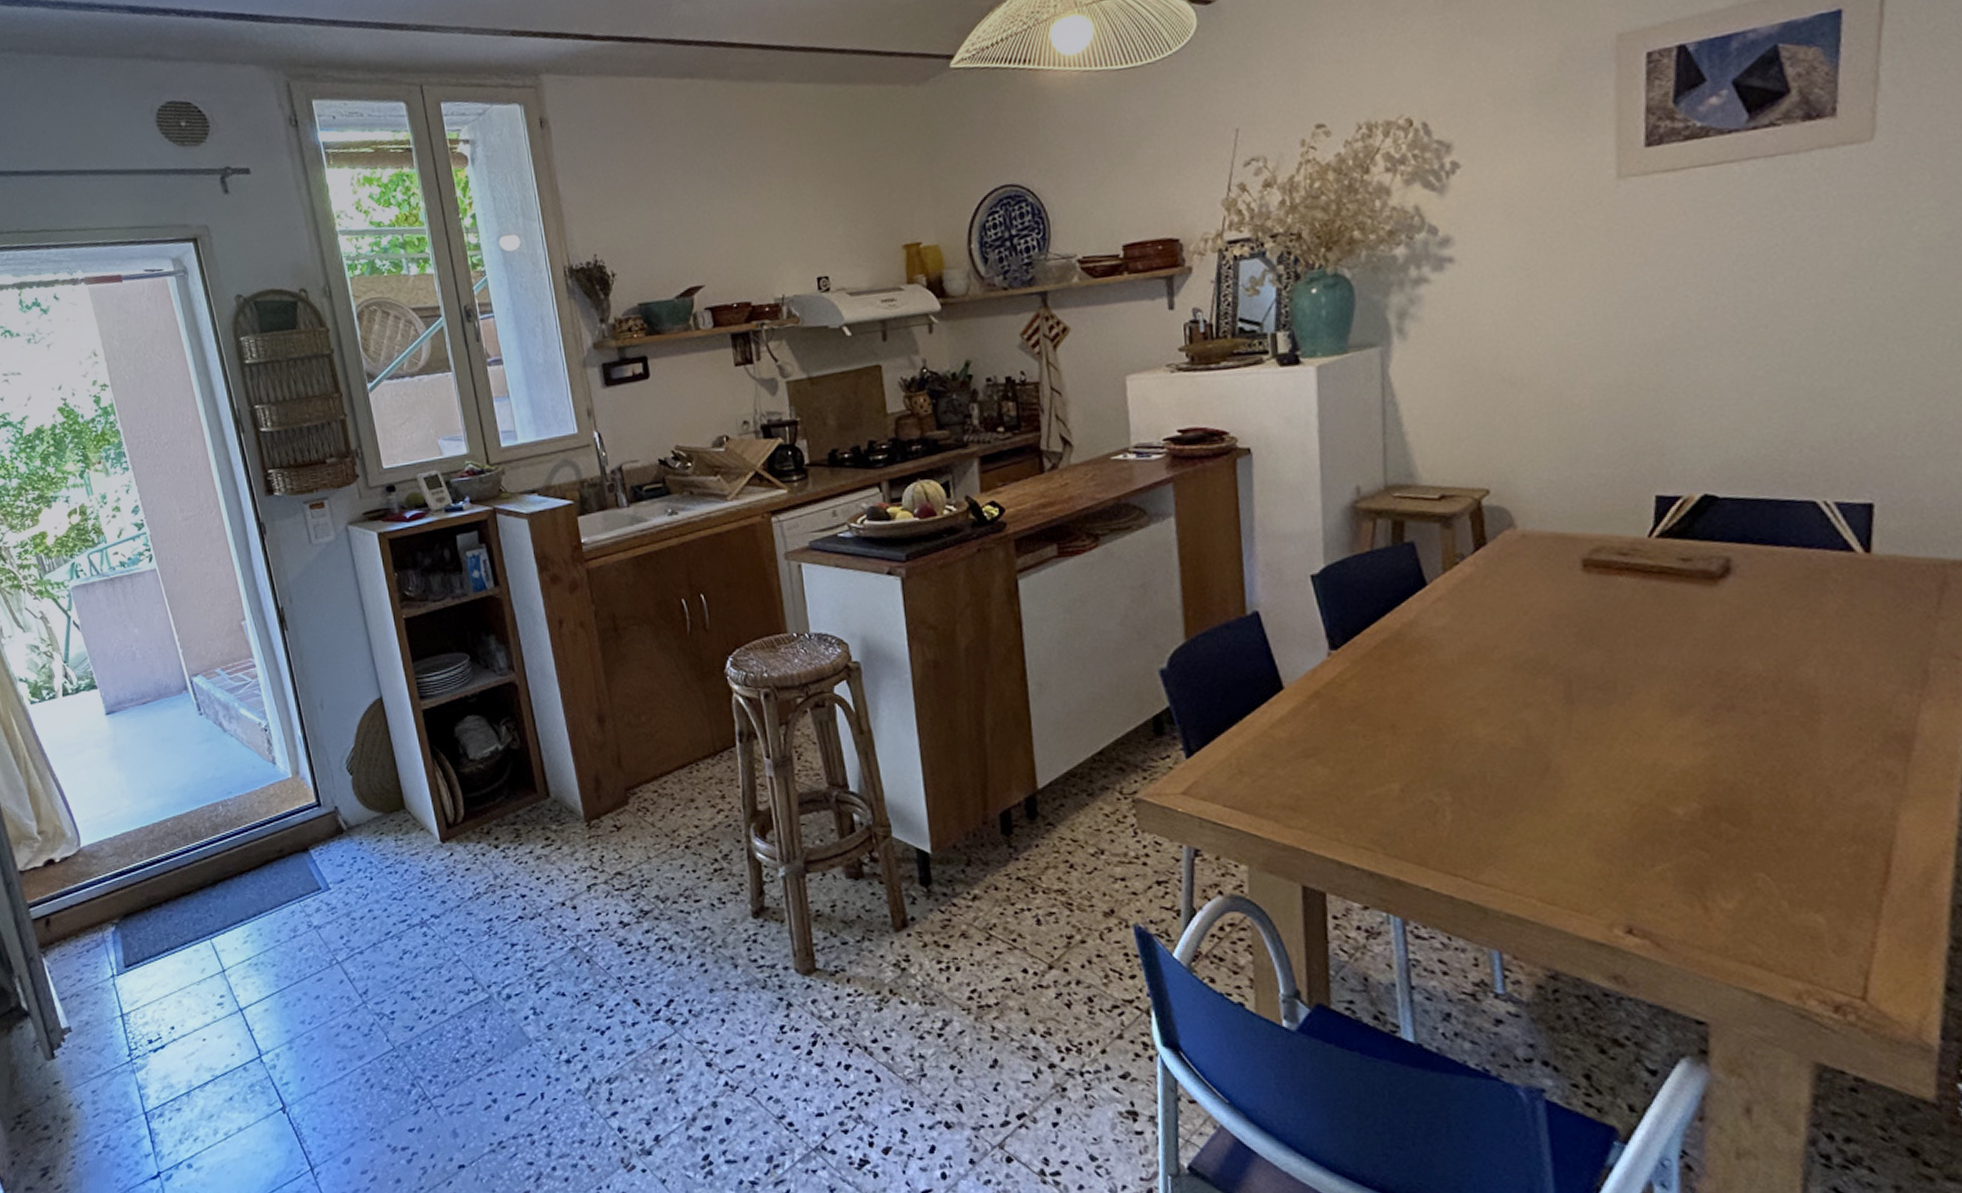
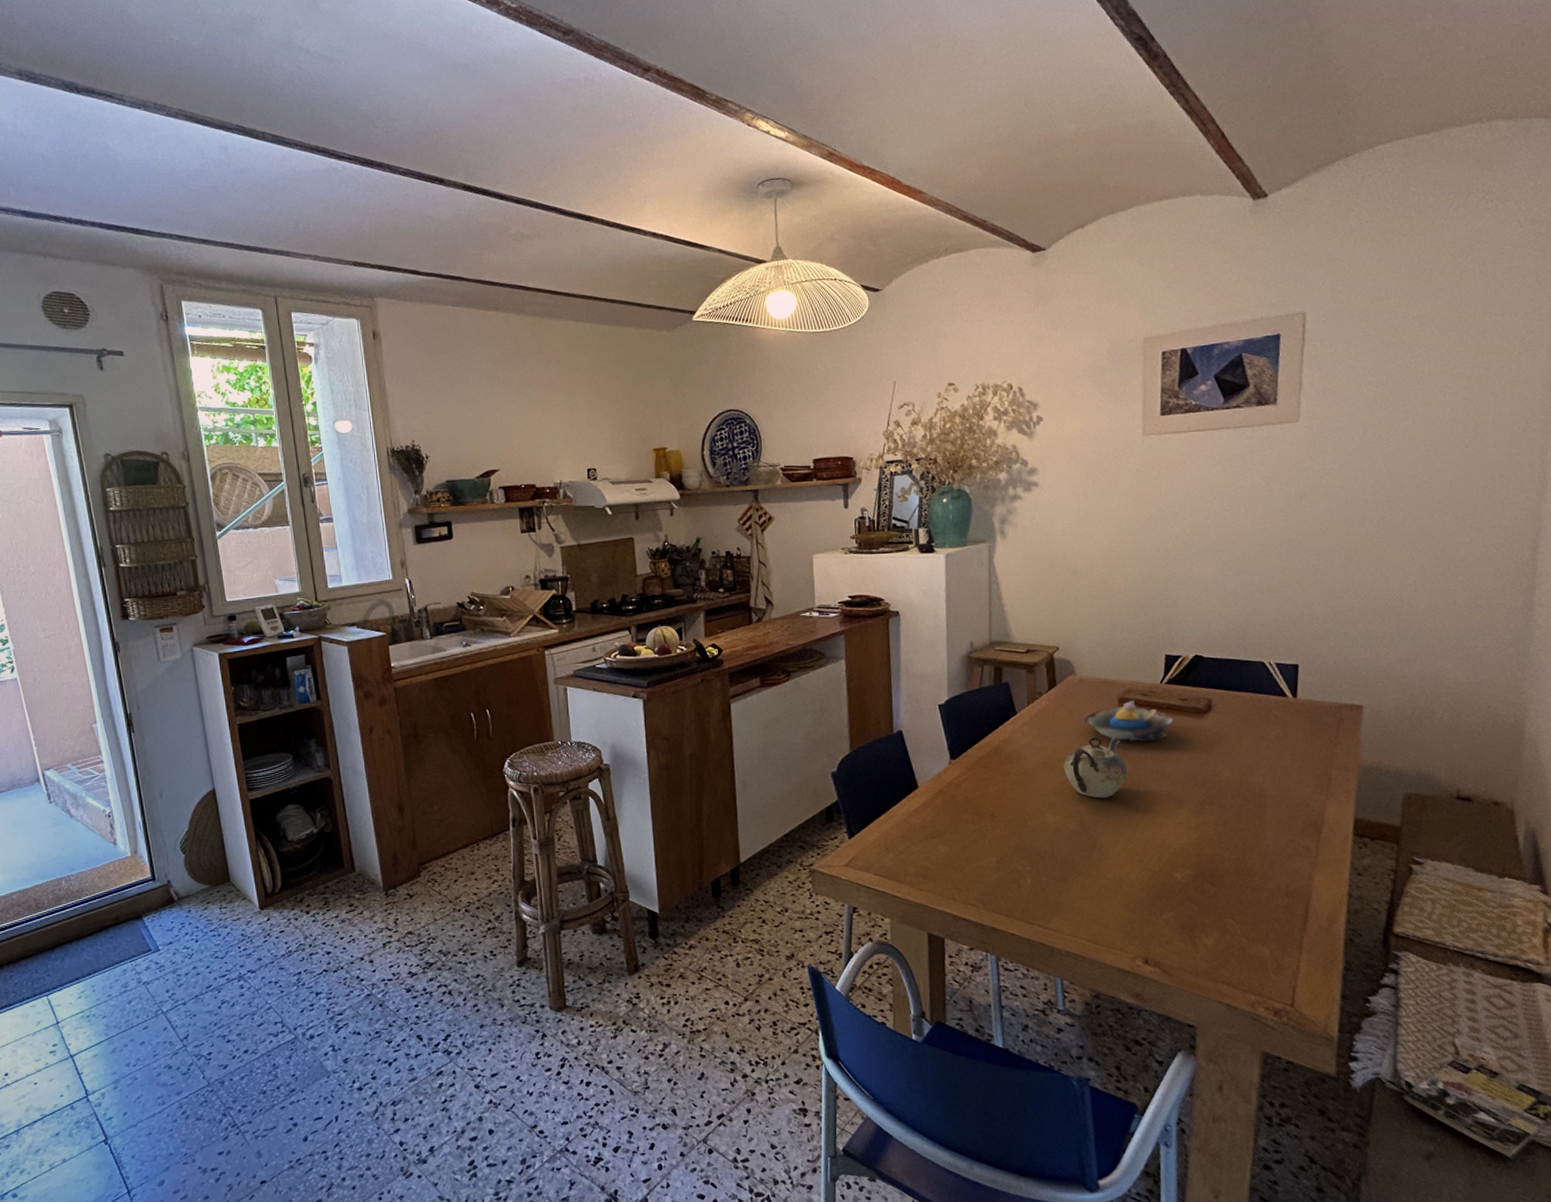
teapot: none [1499,614,1597,702] -> present [1063,736,1127,799]
decorative bowl: none [1530,561,1673,622] -> present [1084,700,1176,742]

